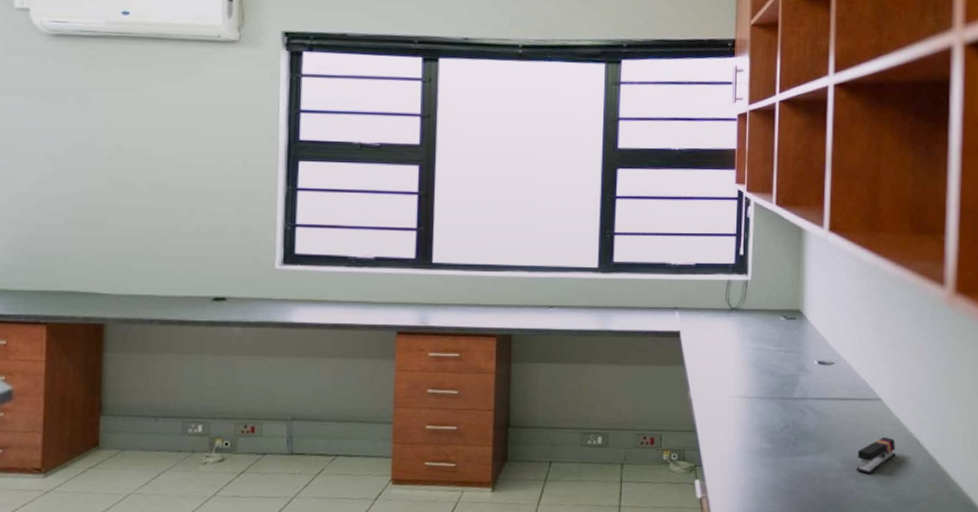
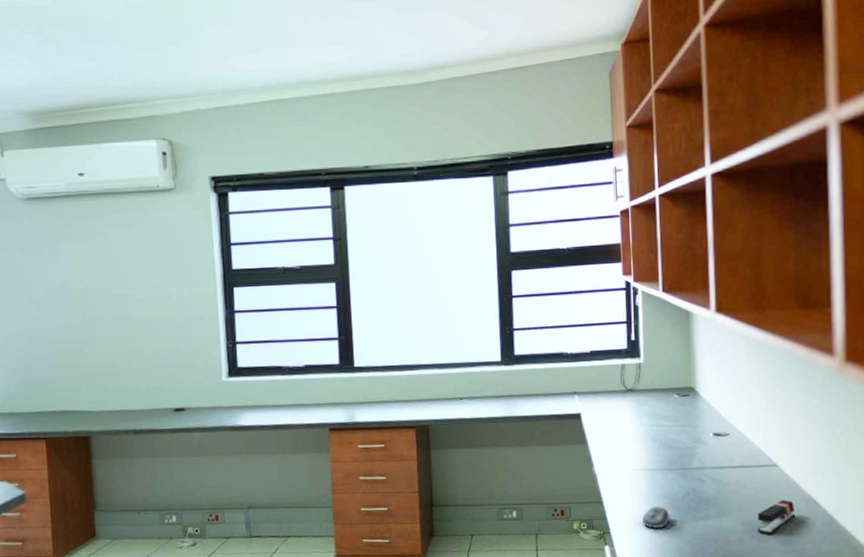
computer mouse: none [737,438,767,463] -> present [641,506,670,529]

